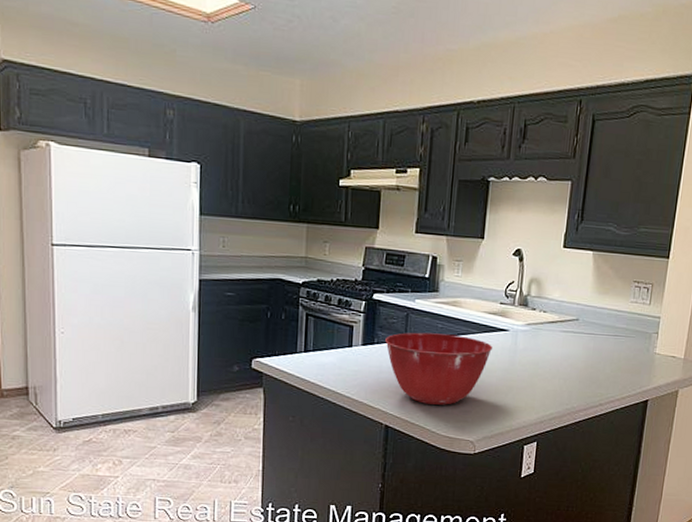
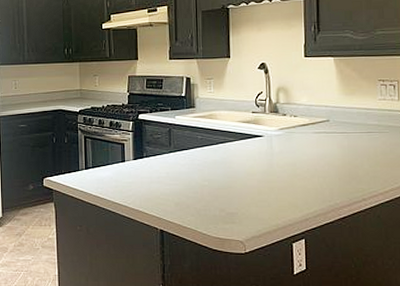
mixing bowl: present [385,332,493,405] -> none [153,144,251,208]

